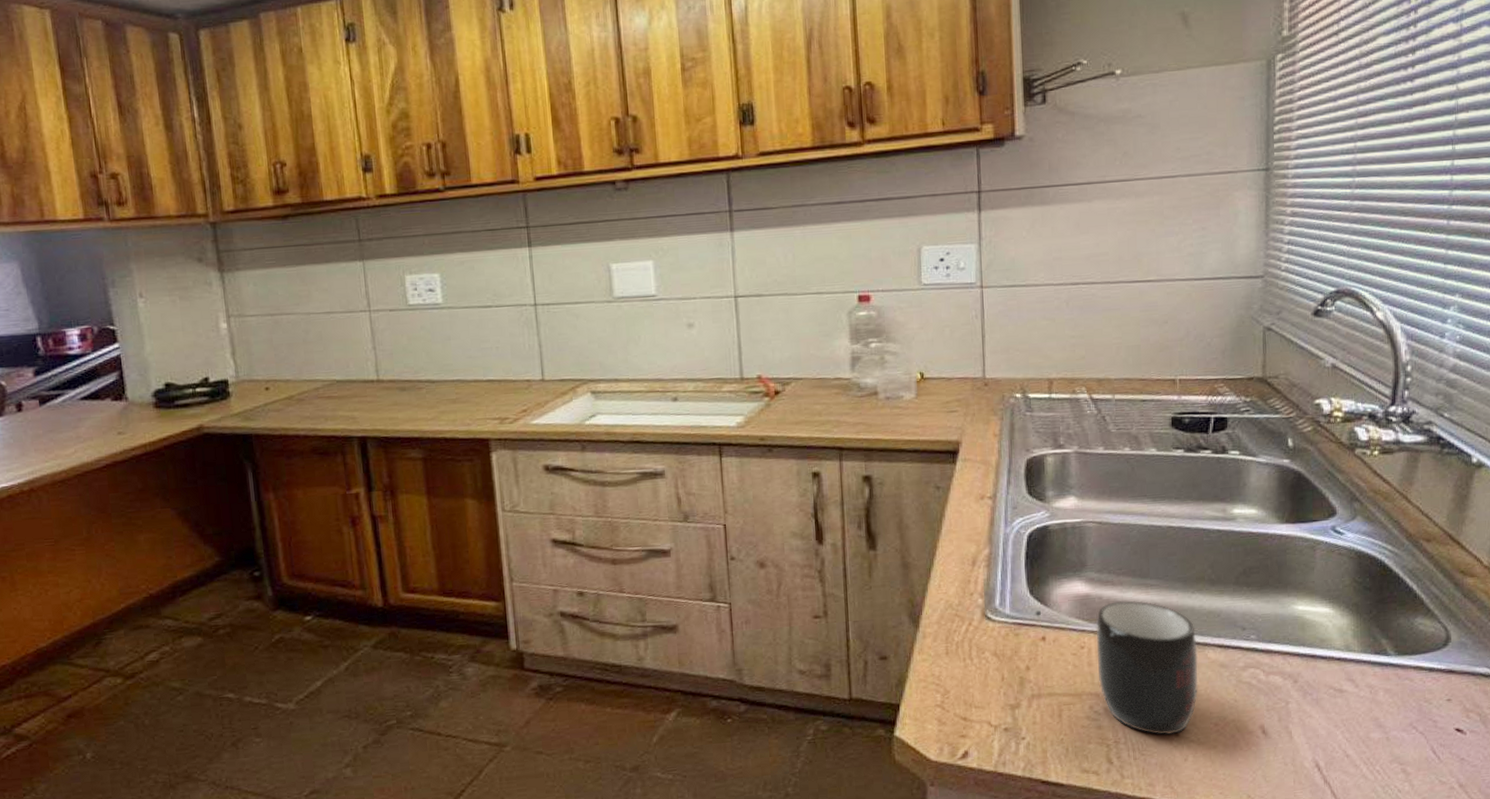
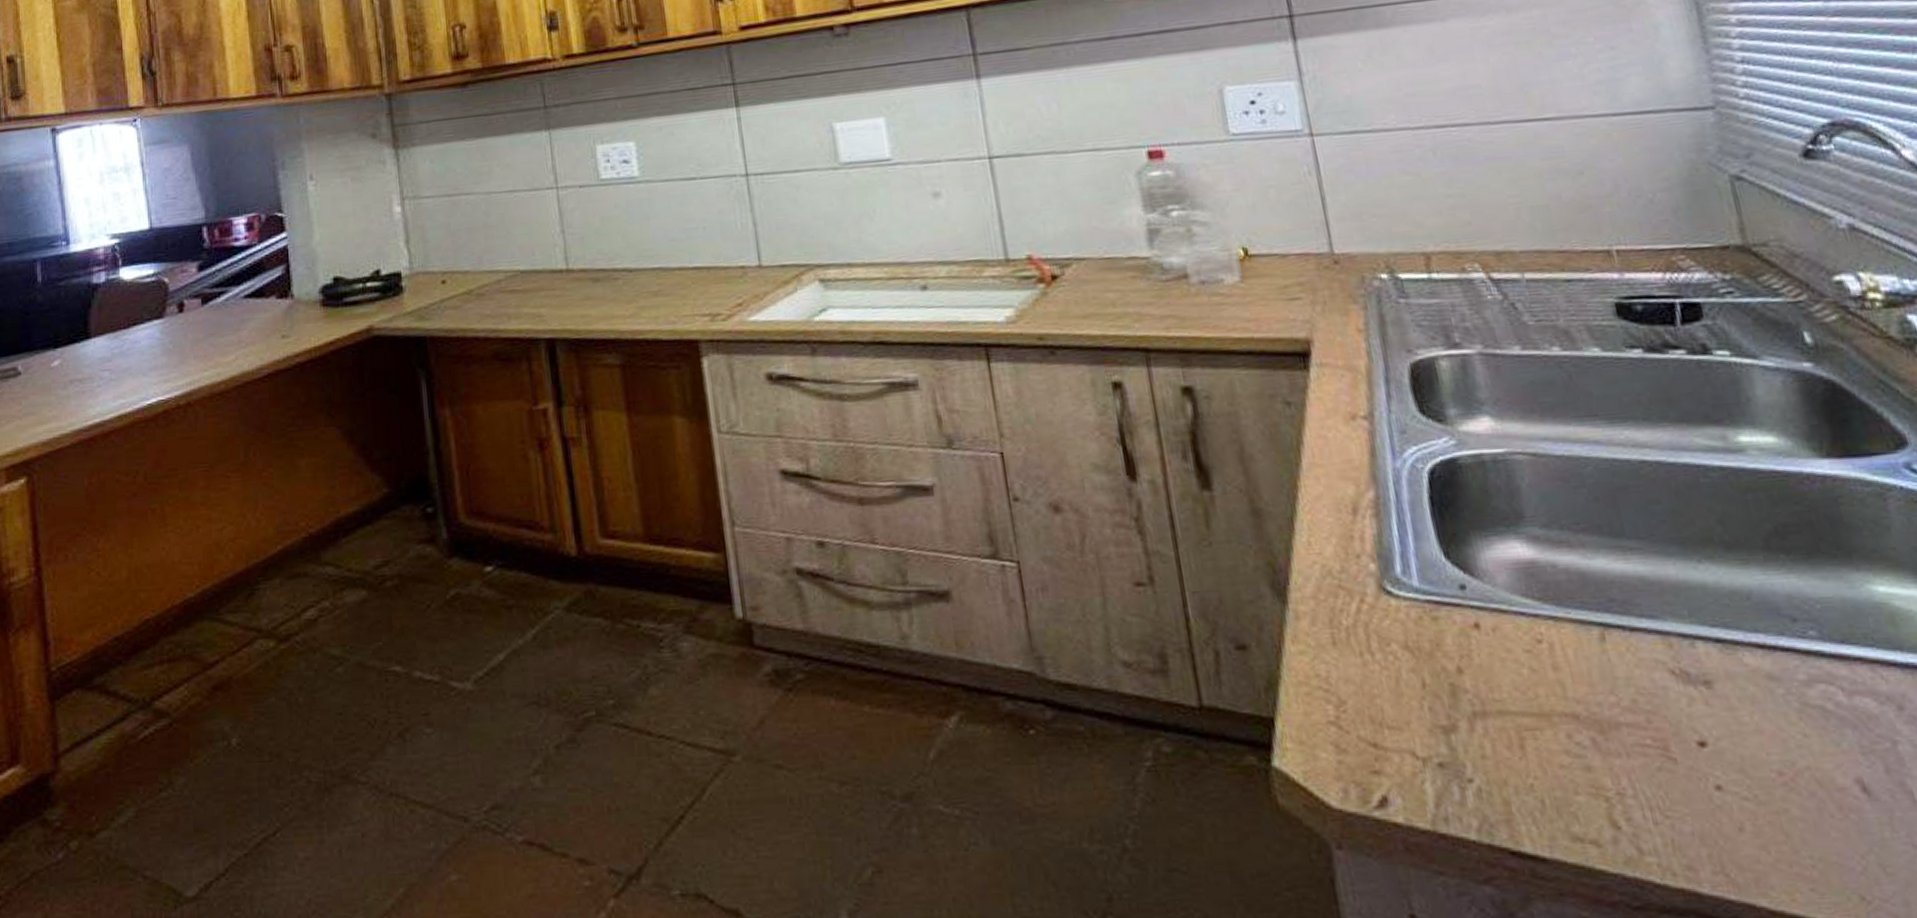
mug: present [1096,600,1199,735] -> none [1554,571,1741,786]

